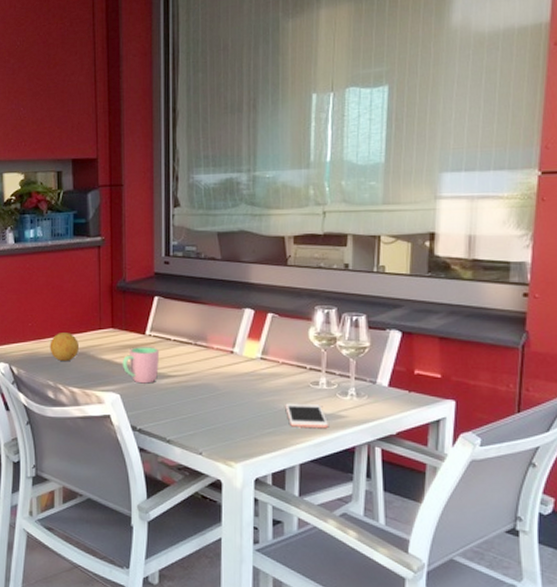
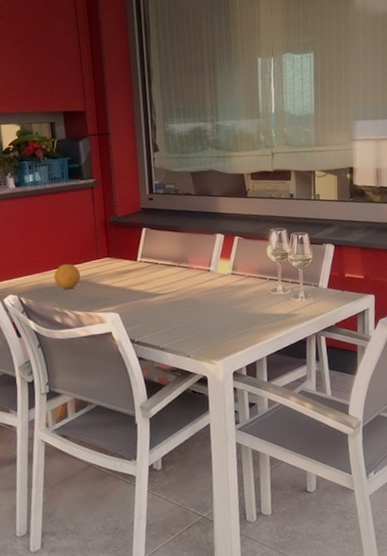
cup: present [122,347,159,384] -> none [118,271,150,303]
cell phone: present [285,403,328,428] -> none [252,307,286,327]

